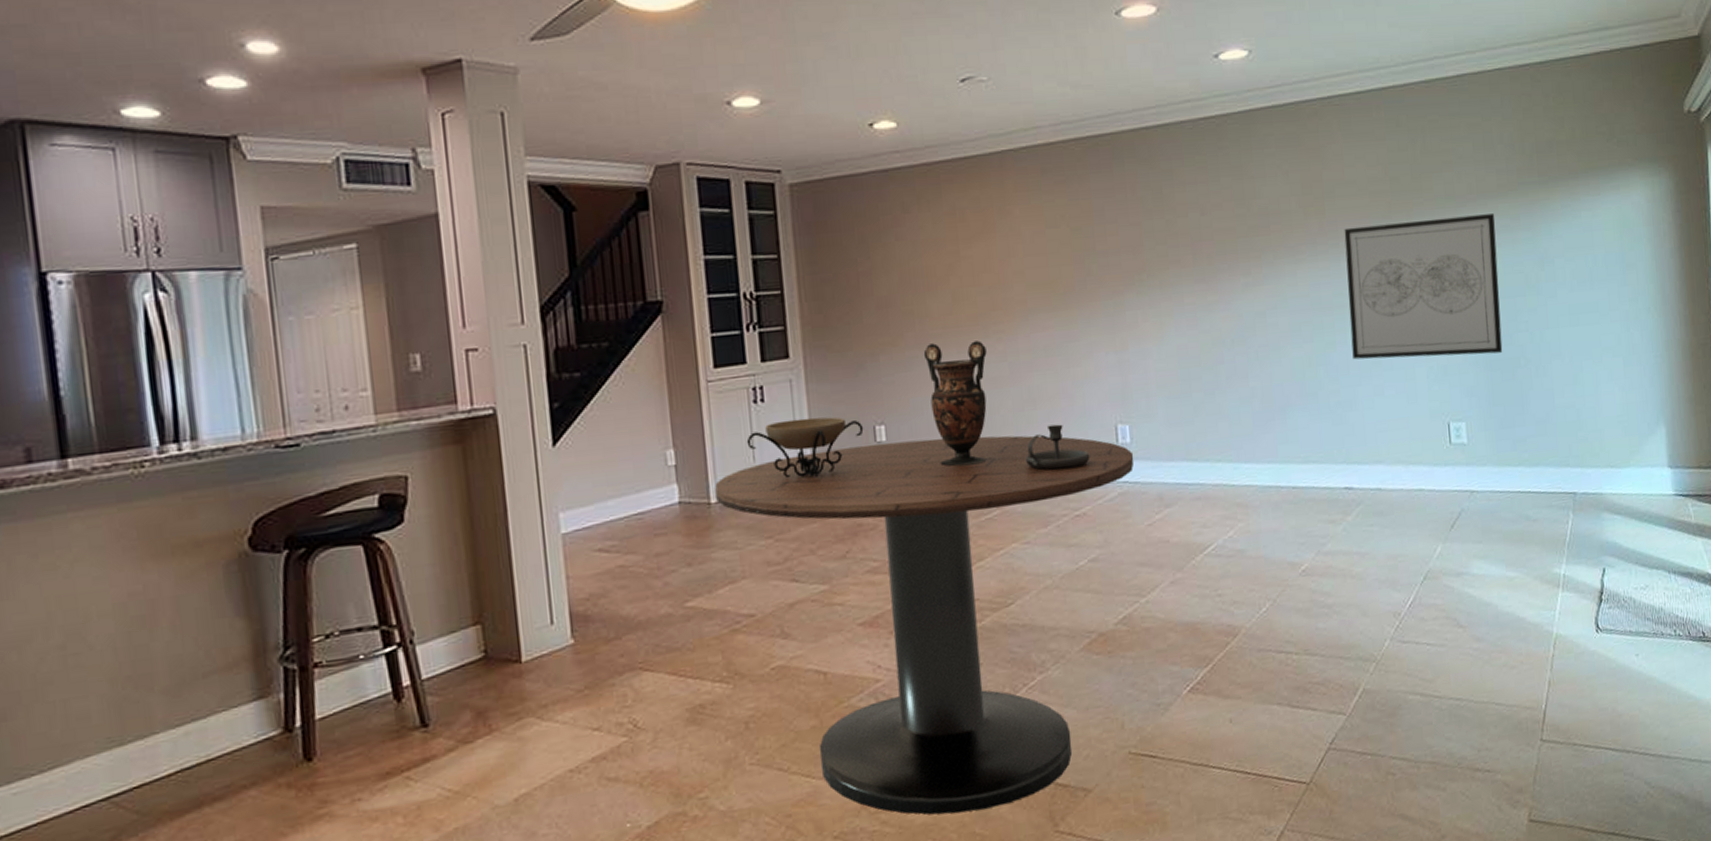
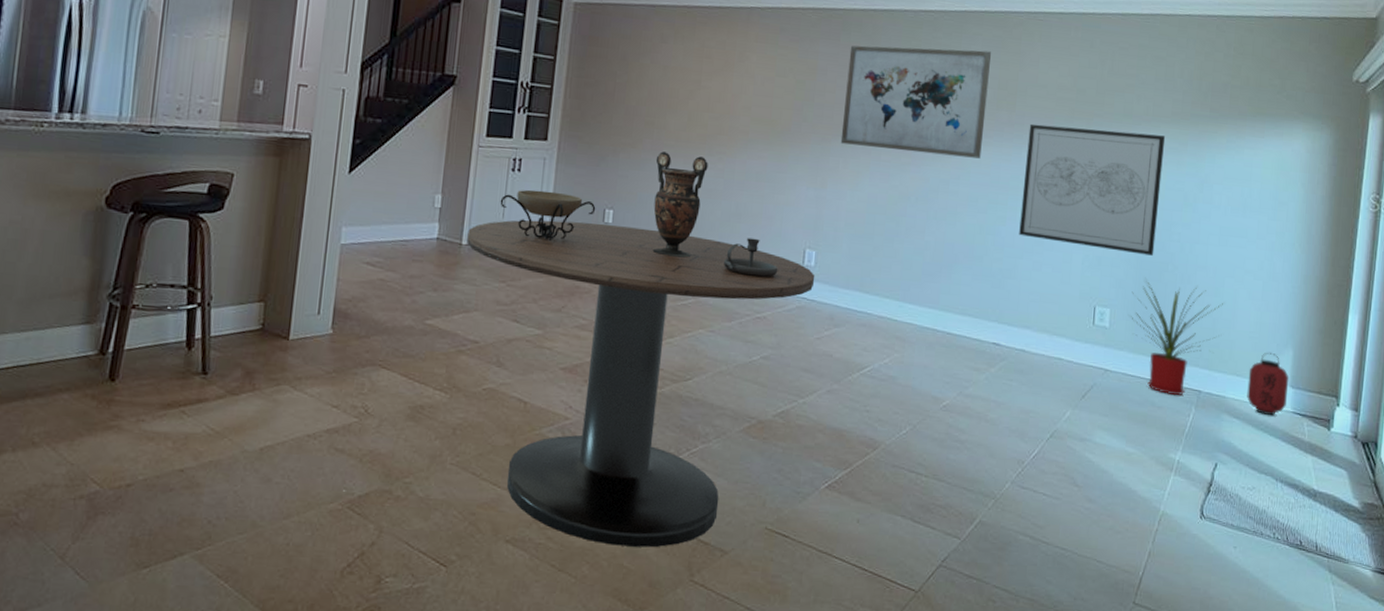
wall art: none [1126,152,1296,293] -> present [840,45,992,159]
house plant: none [1486,377,1586,505] -> present [1130,280,1223,395]
lantern: none [1622,433,1667,504] -> present [1247,352,1289,416]

